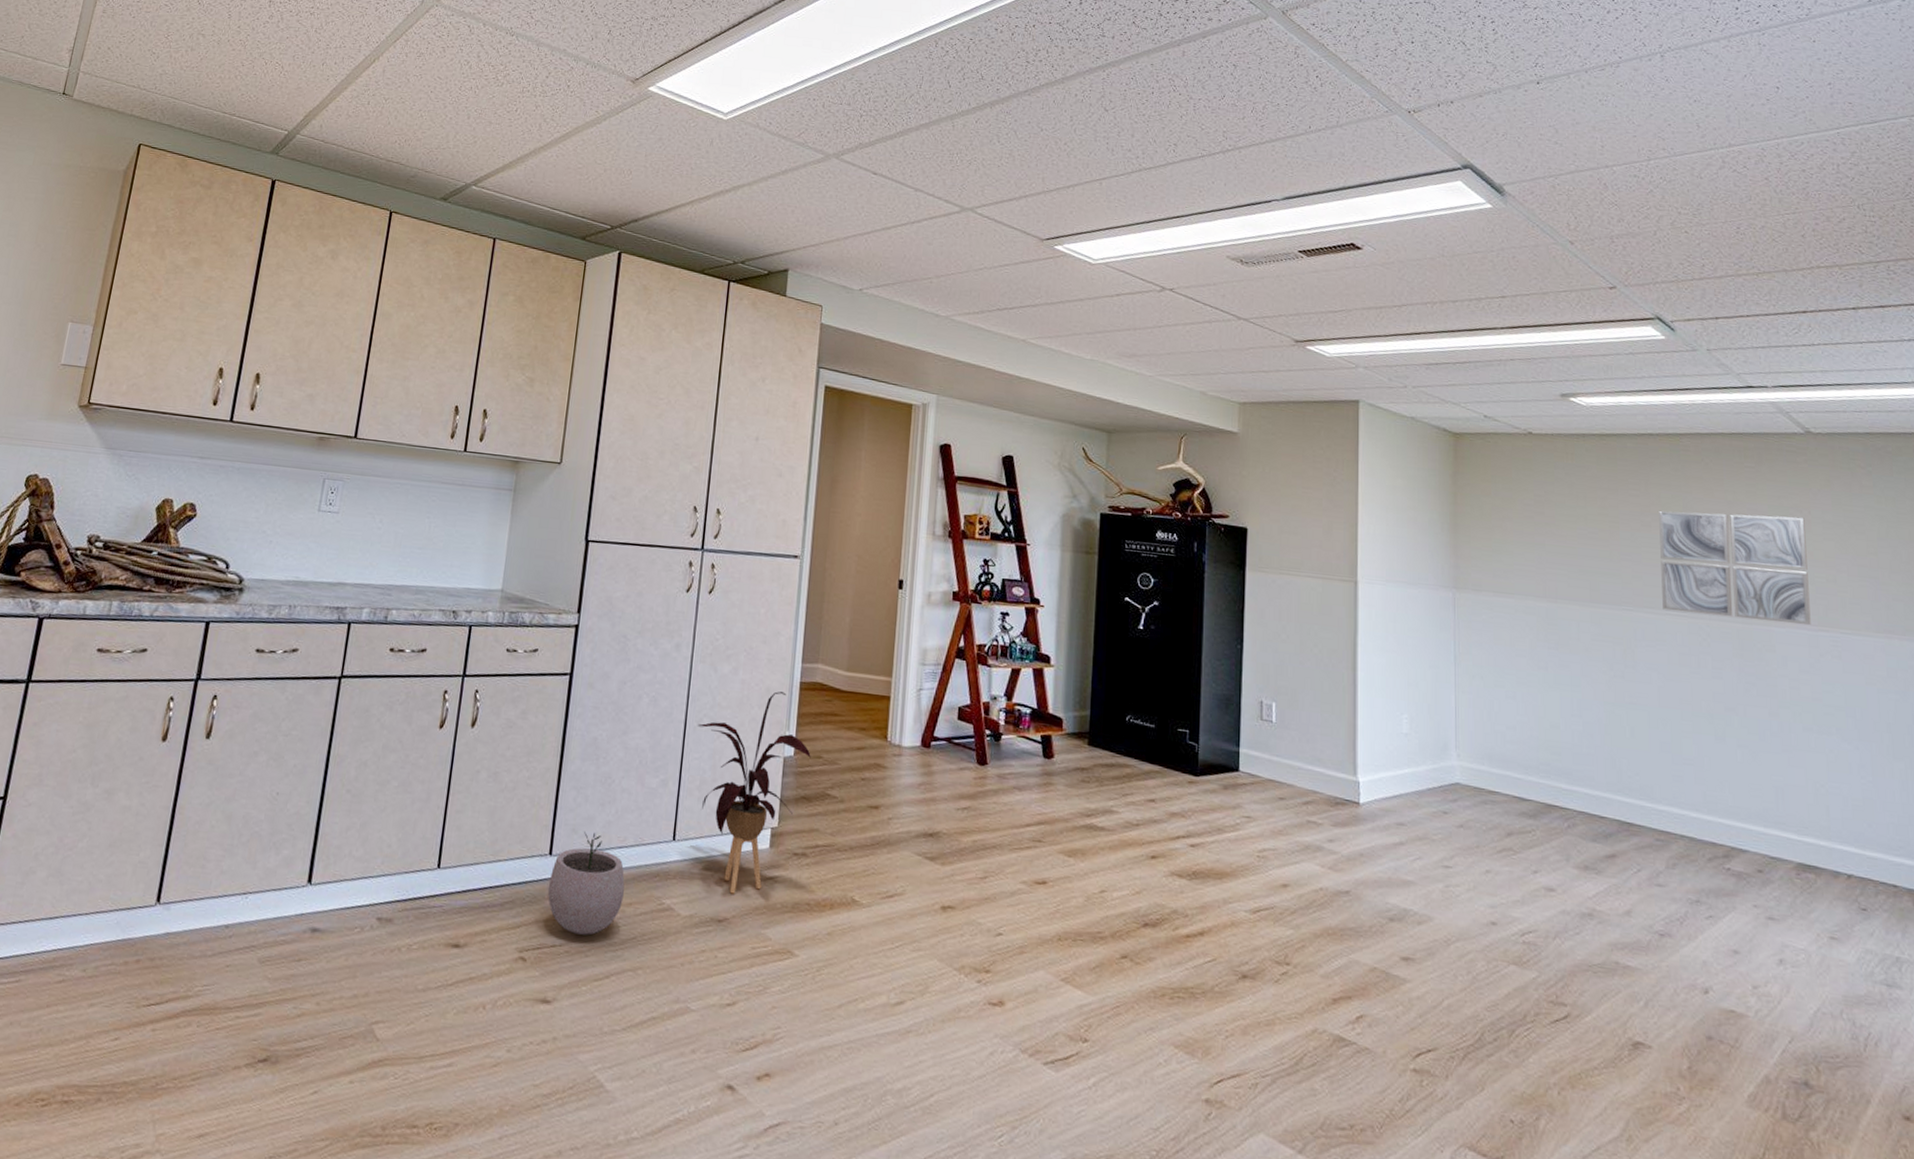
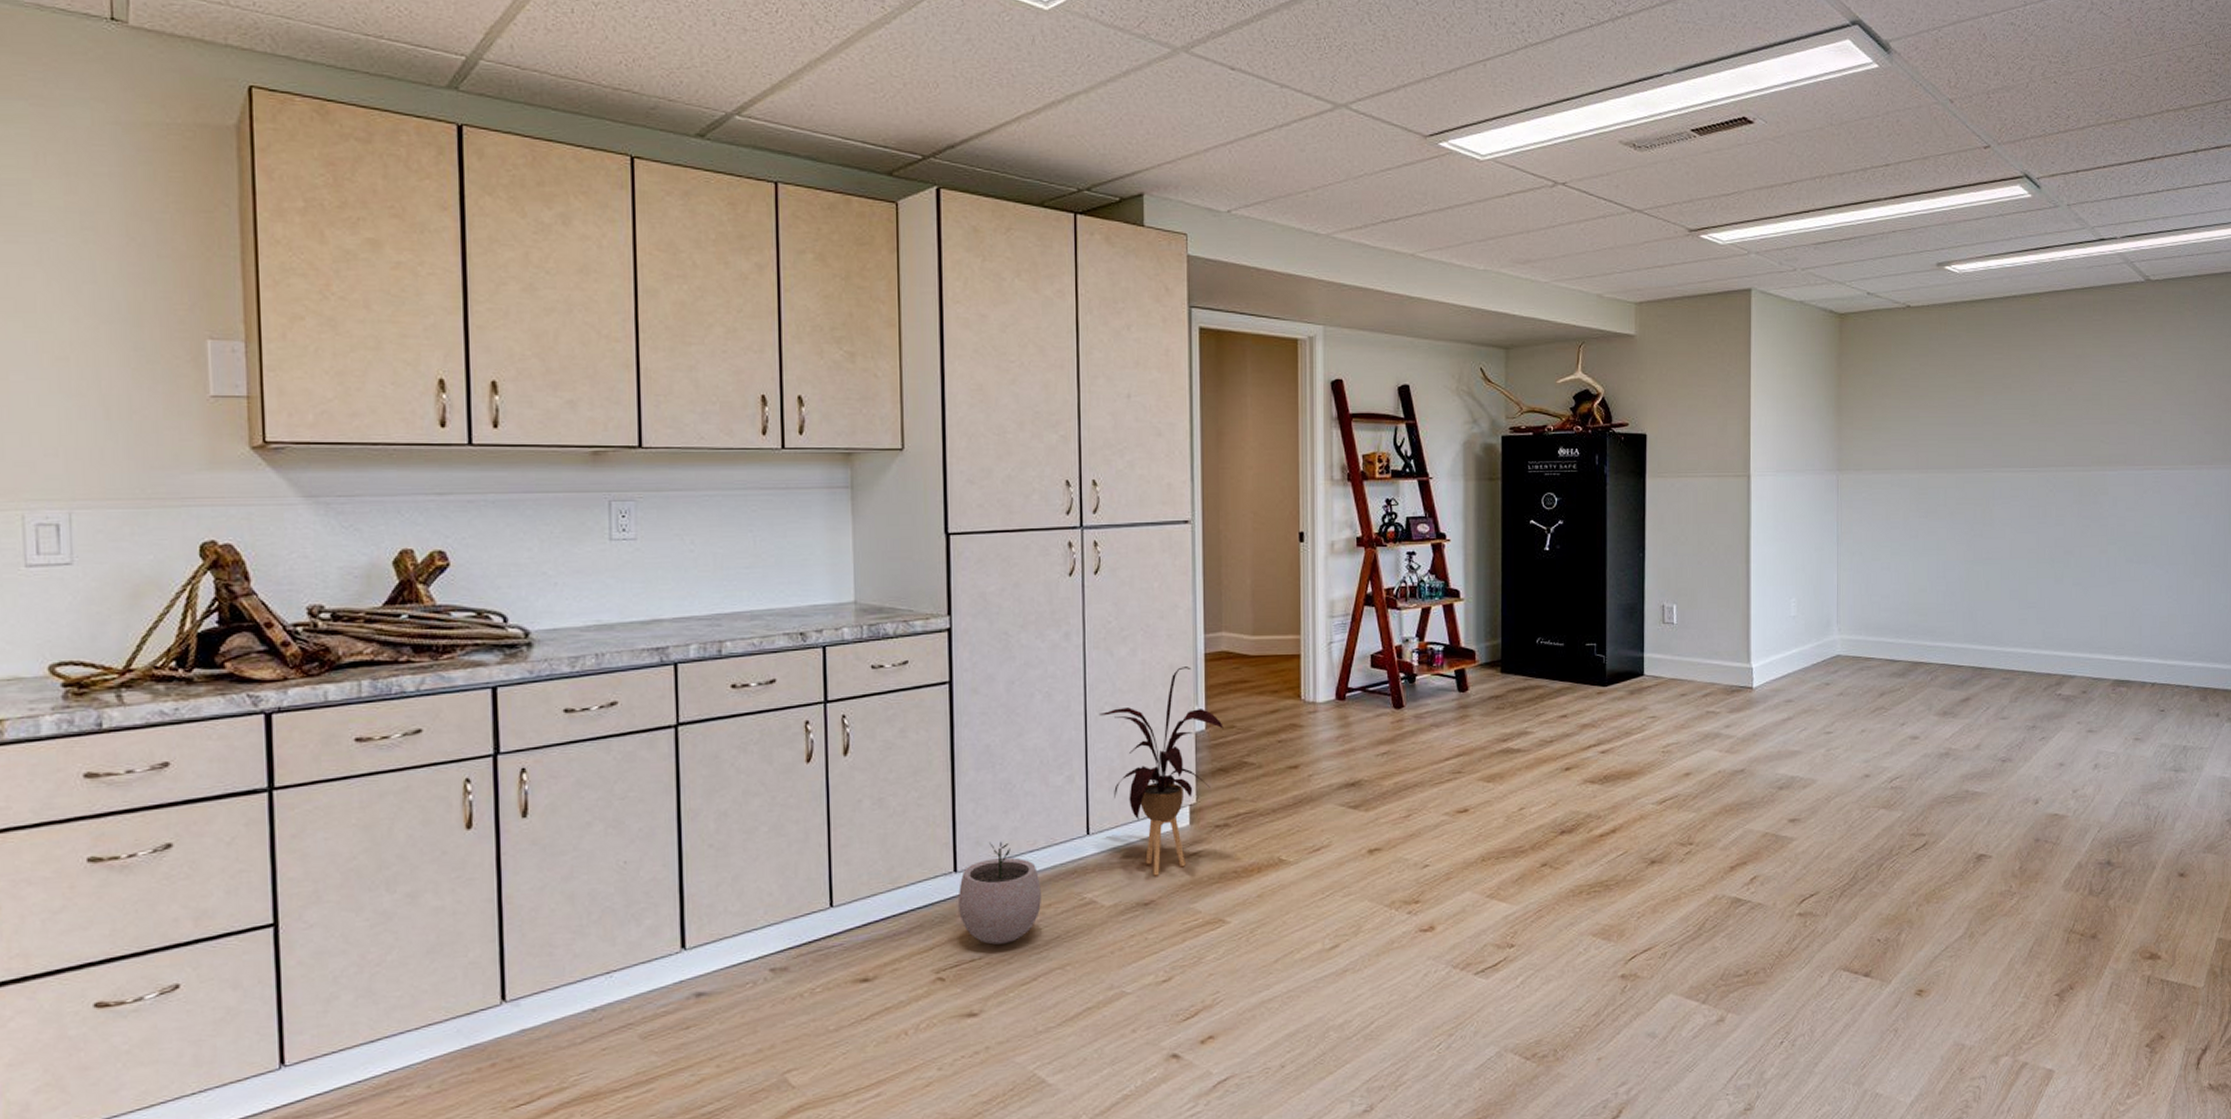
wall art: present [1659,510,1811,625] -> none [2017,364,2139,467]

